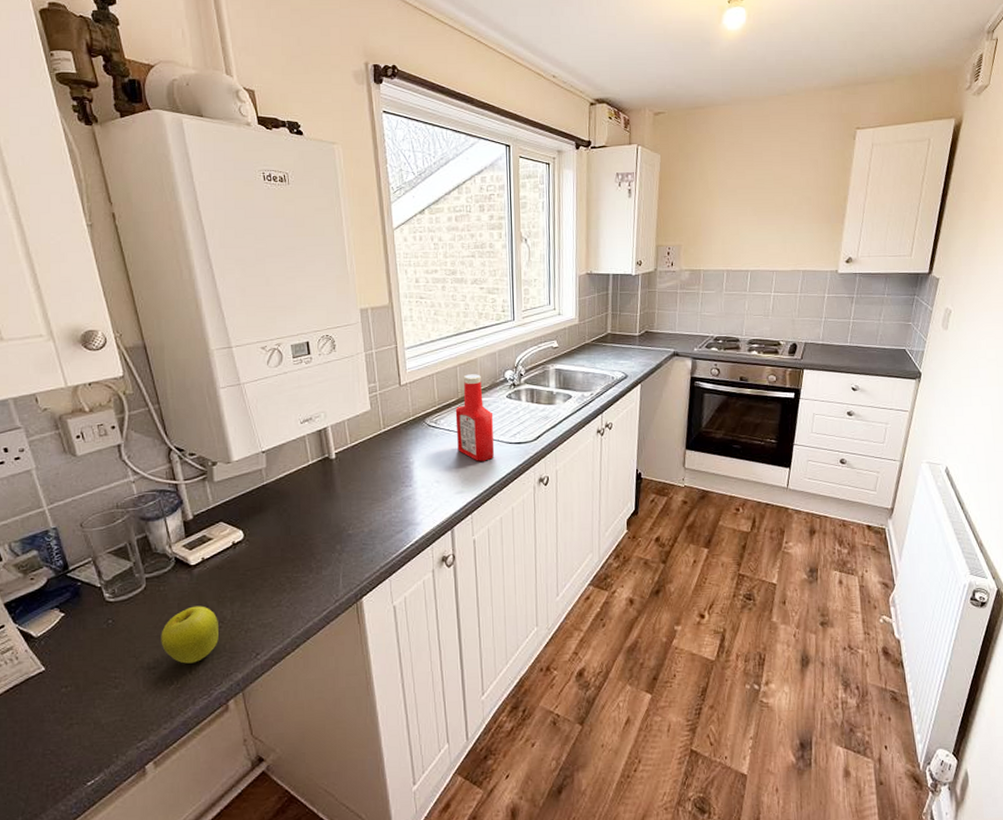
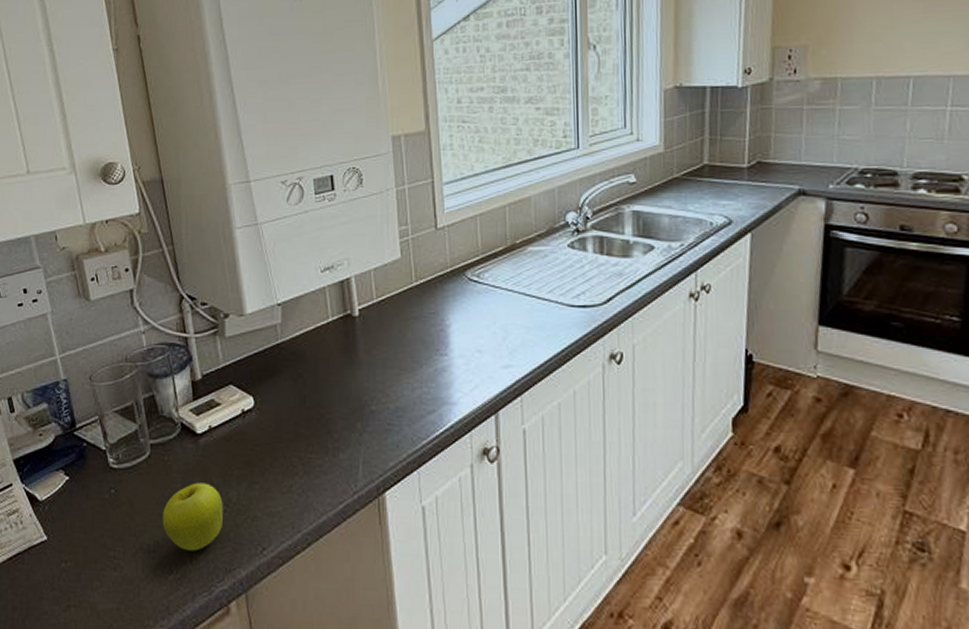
ketchup bottle: present [455,374,495,461] -> none [503,216,552,328]

